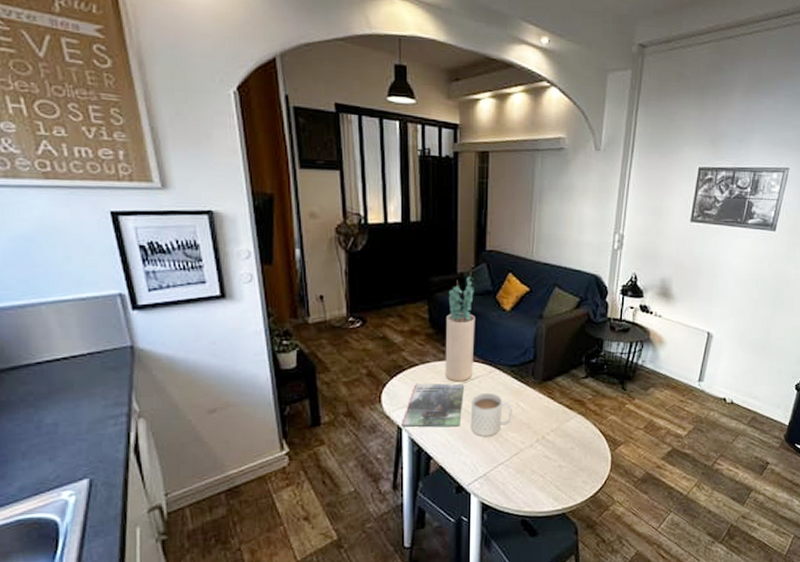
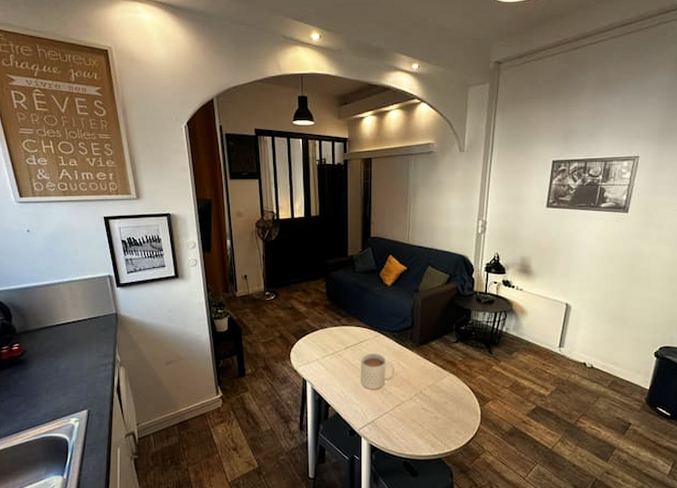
magazine: present [402,383,464,427] -> none [306,344,354,381]
vase: present [445,272,475,382] -> none [339,254,363,344]

